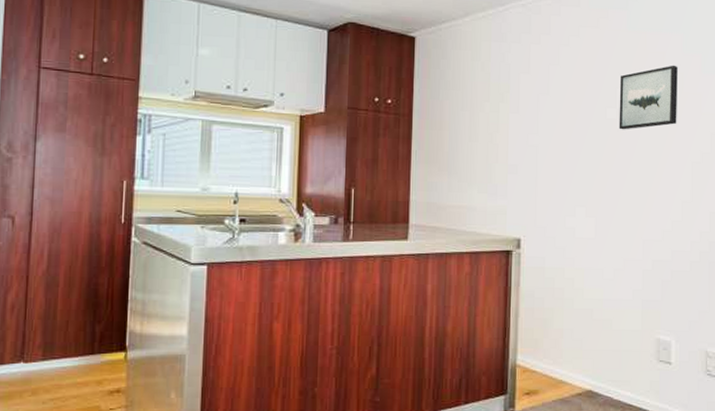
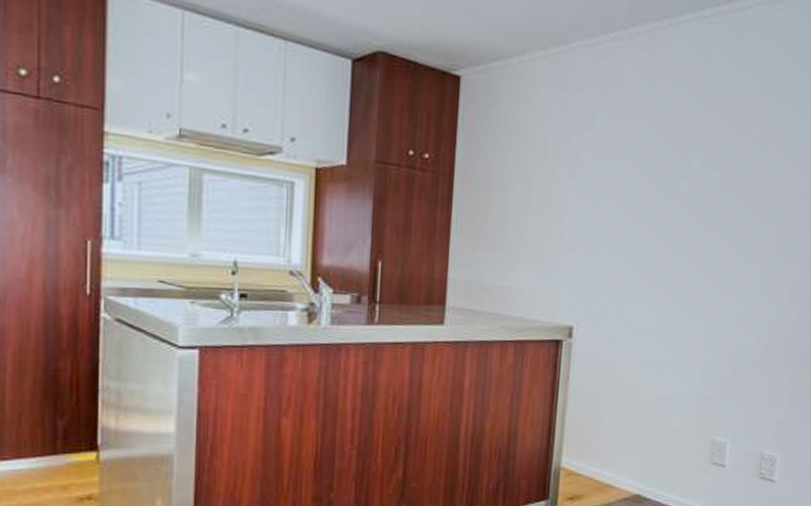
wall art: present [619,65,678,130] -> none [690,130,761,205]

